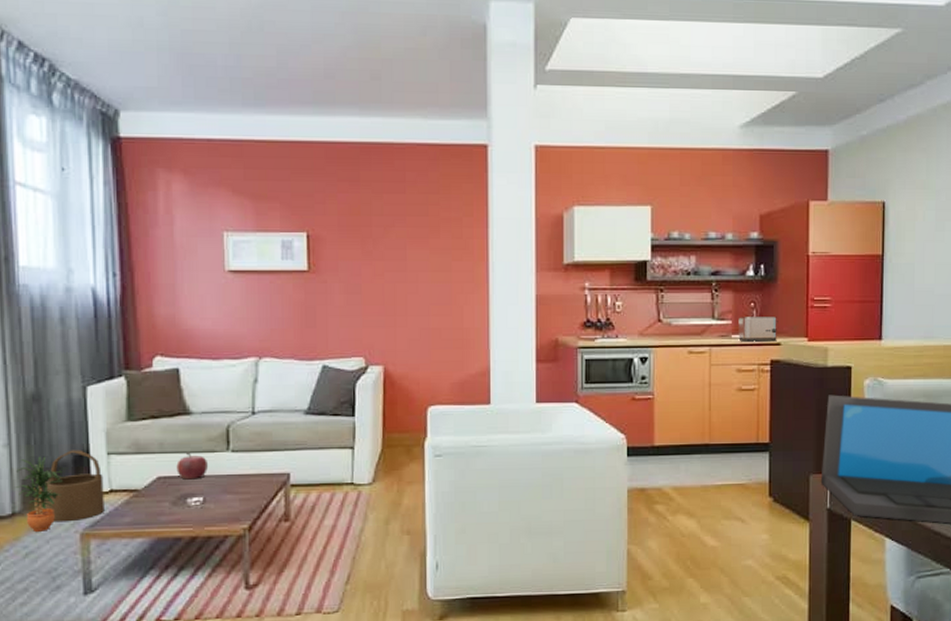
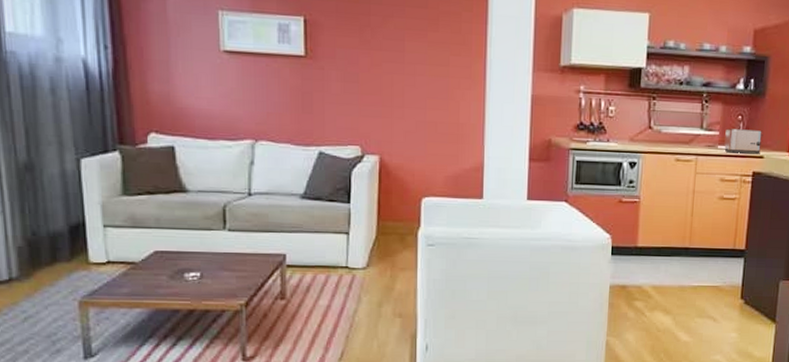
potted plant: present [15,456,66,532] -> none [11,225,62,298]
wooden bucket: present [45,449,104,522] -> none [42,220,102,290]
fruit: present [176,452,209,480] -> none [173,228,206,256]

